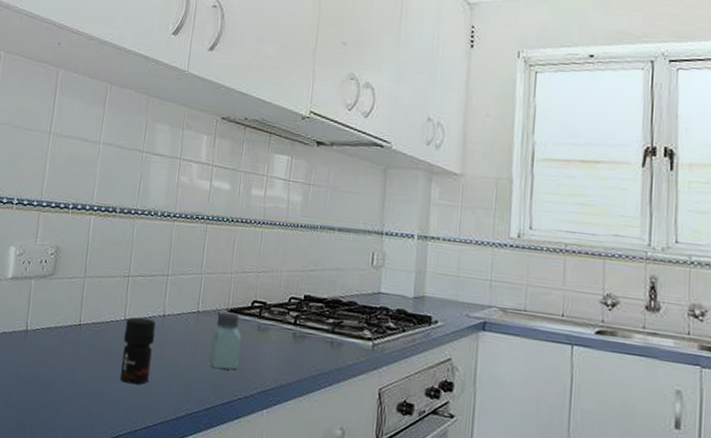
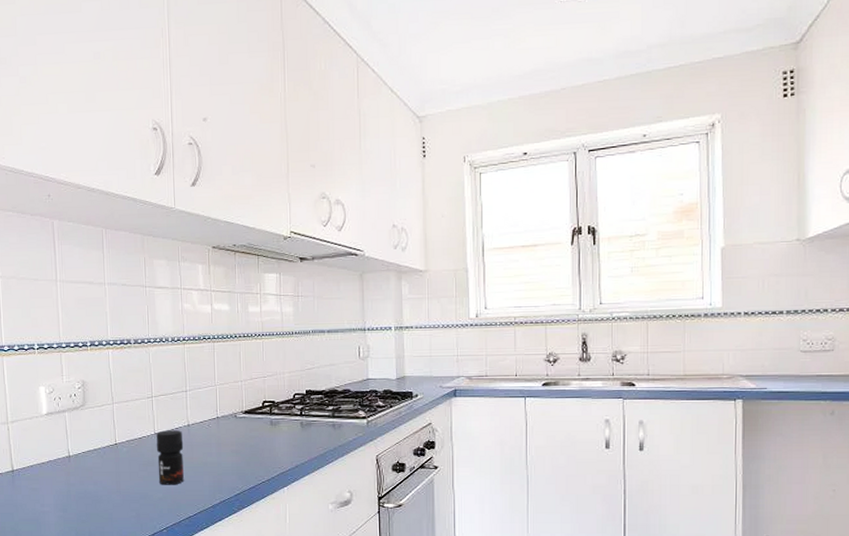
saltshaker: present [209,312,242,371] -> none [233,414,258,462]

